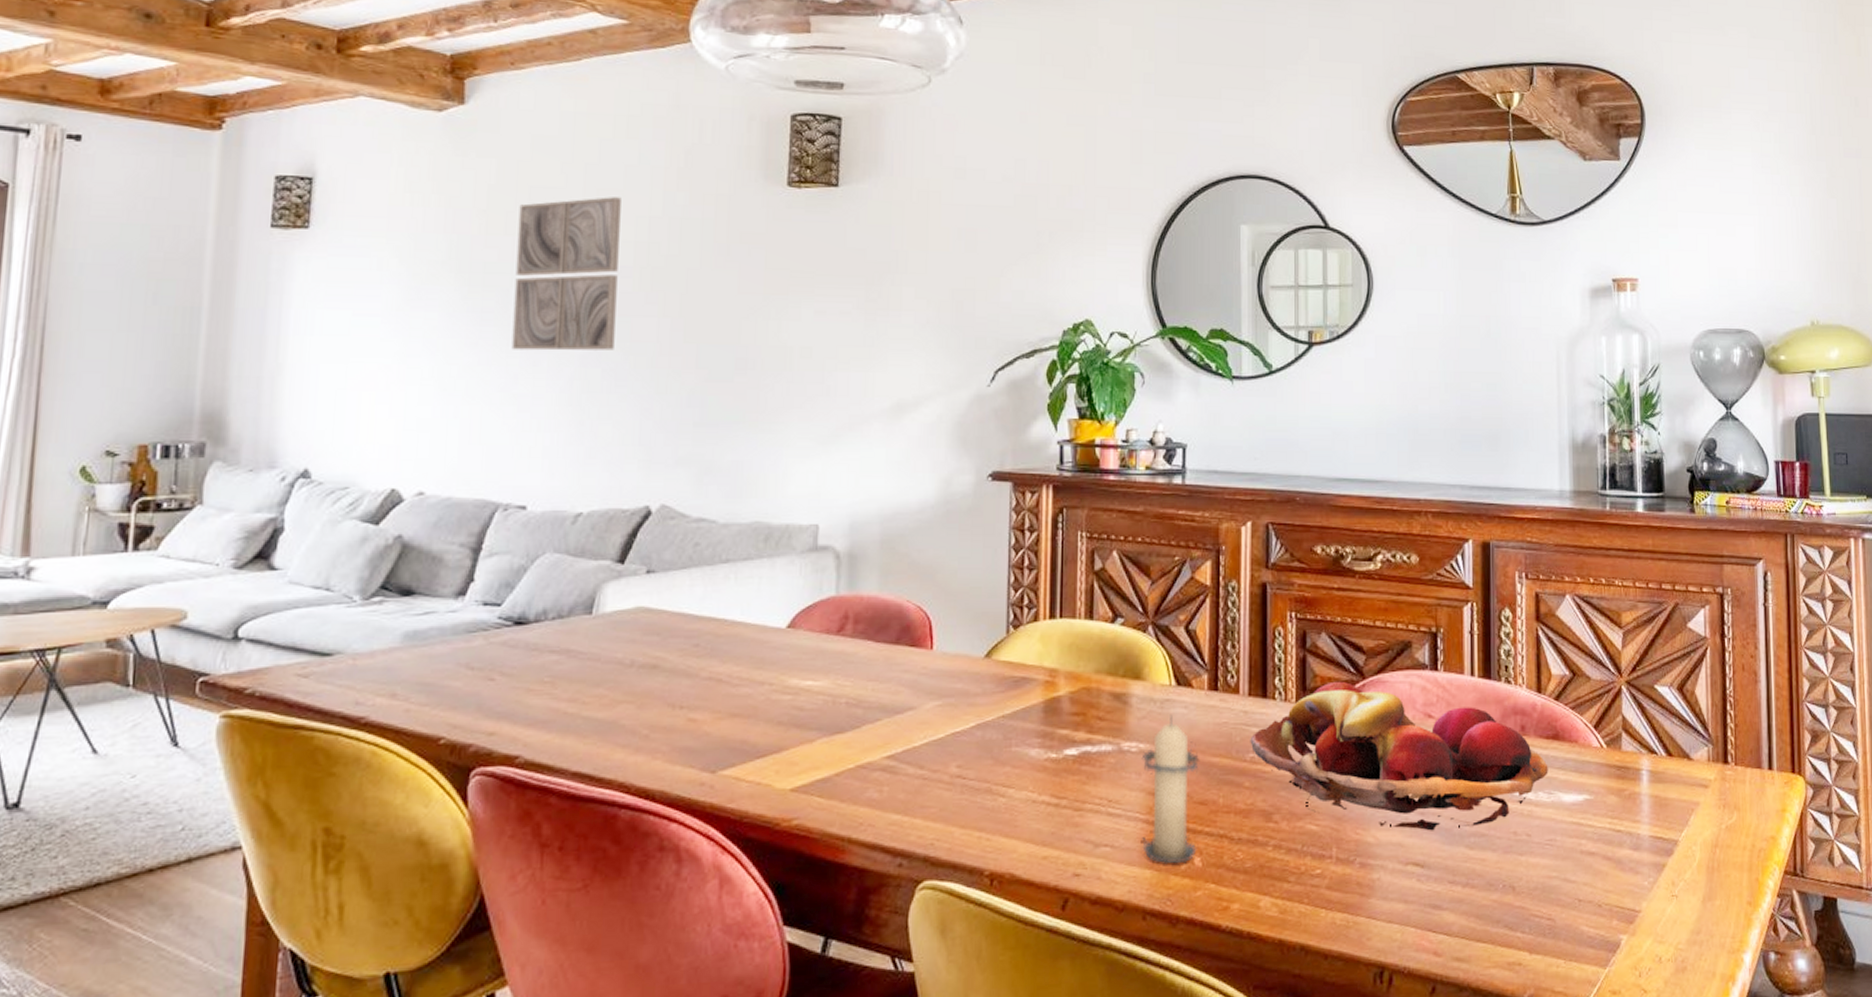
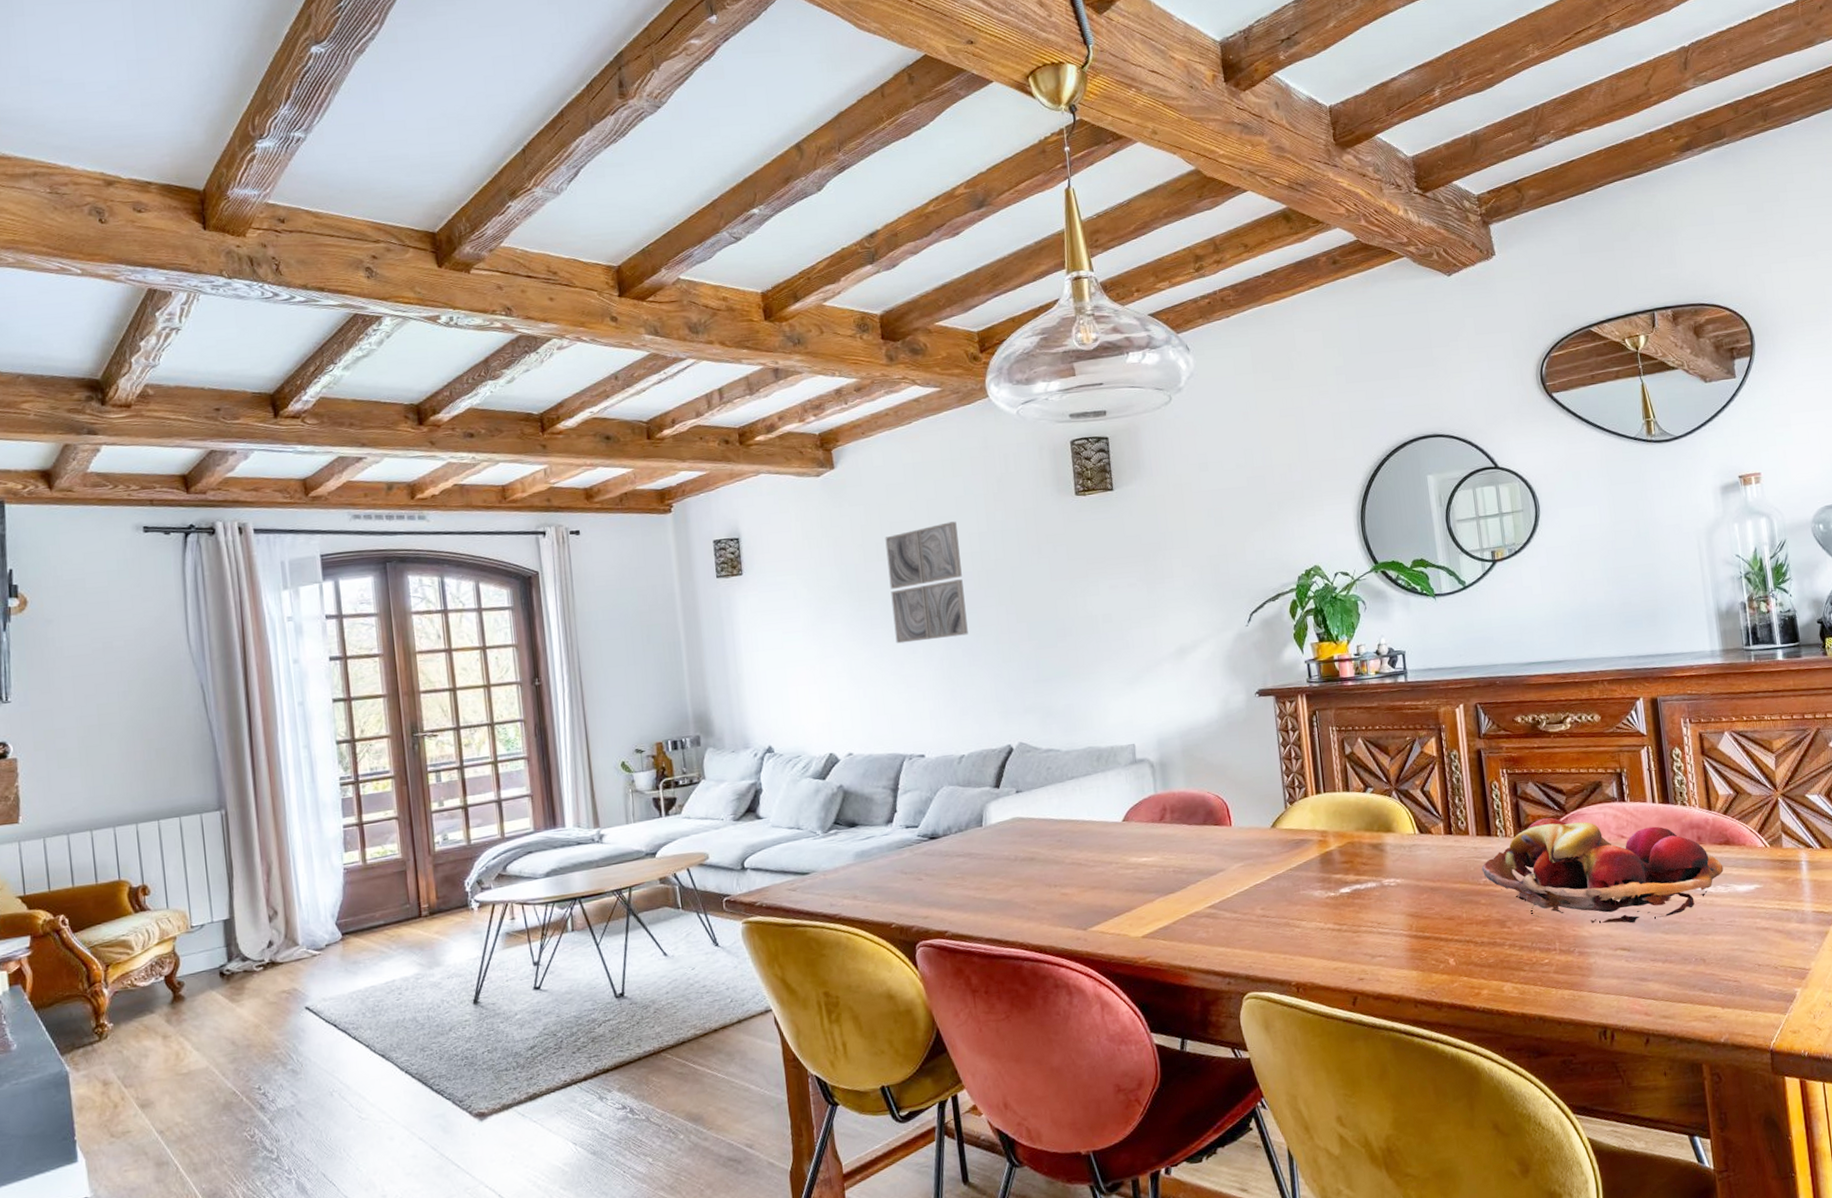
candle: present [1141,714,1200,865] -> none [1399,855,1450,966]

